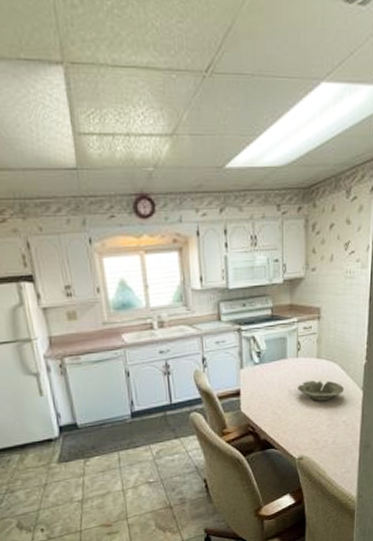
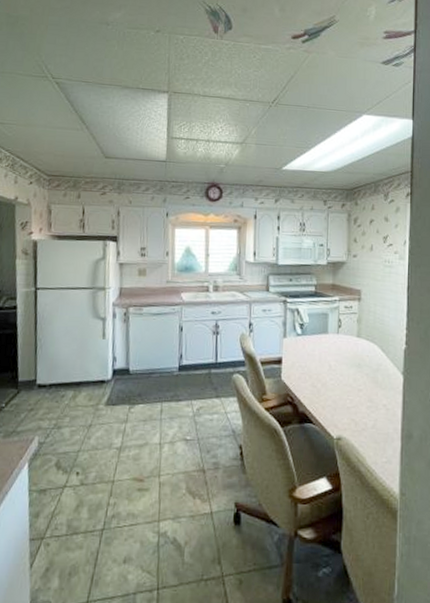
bowl: present [298,380,345,401] -> none [338,358,385,381]

